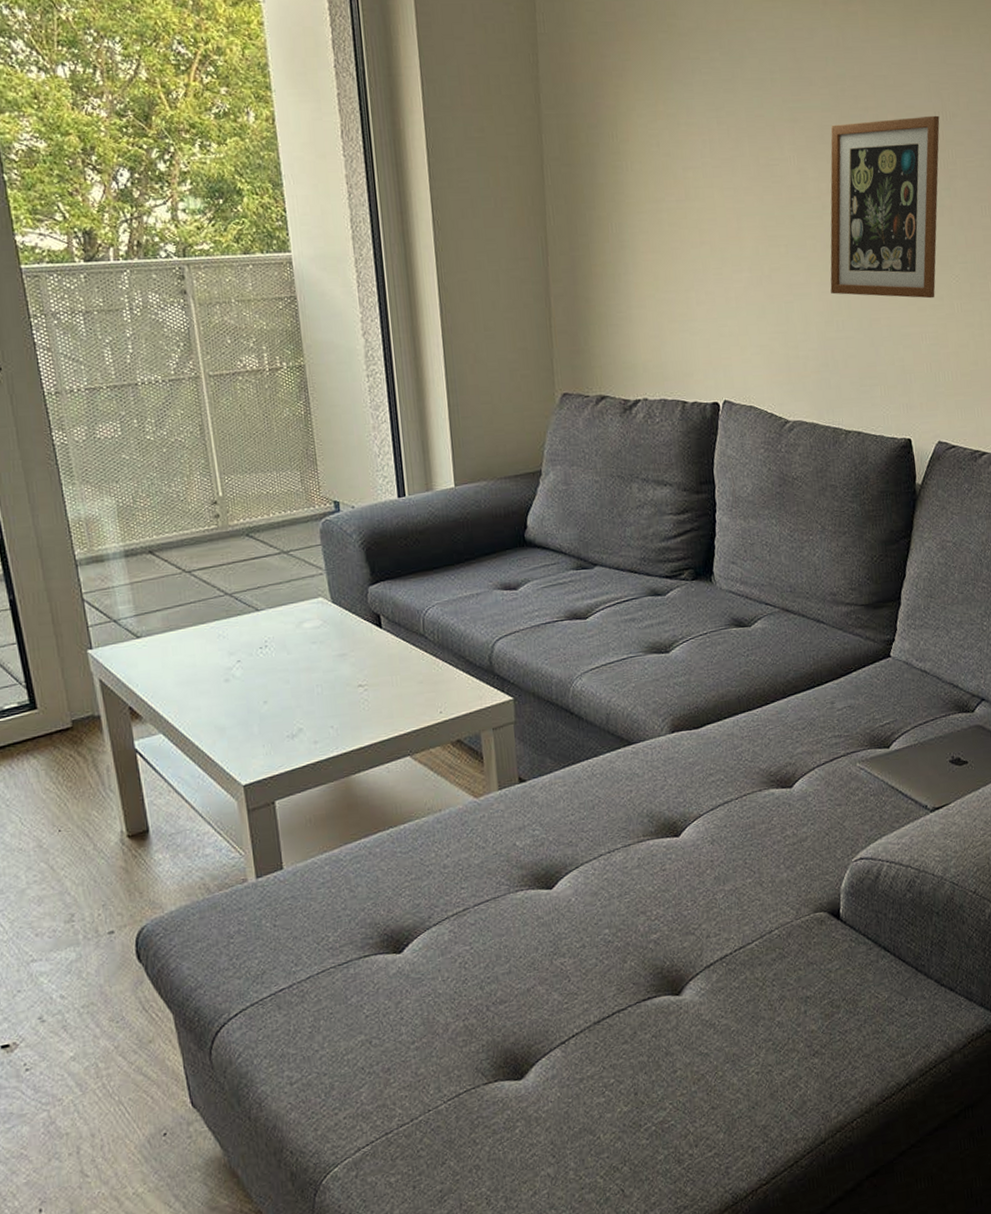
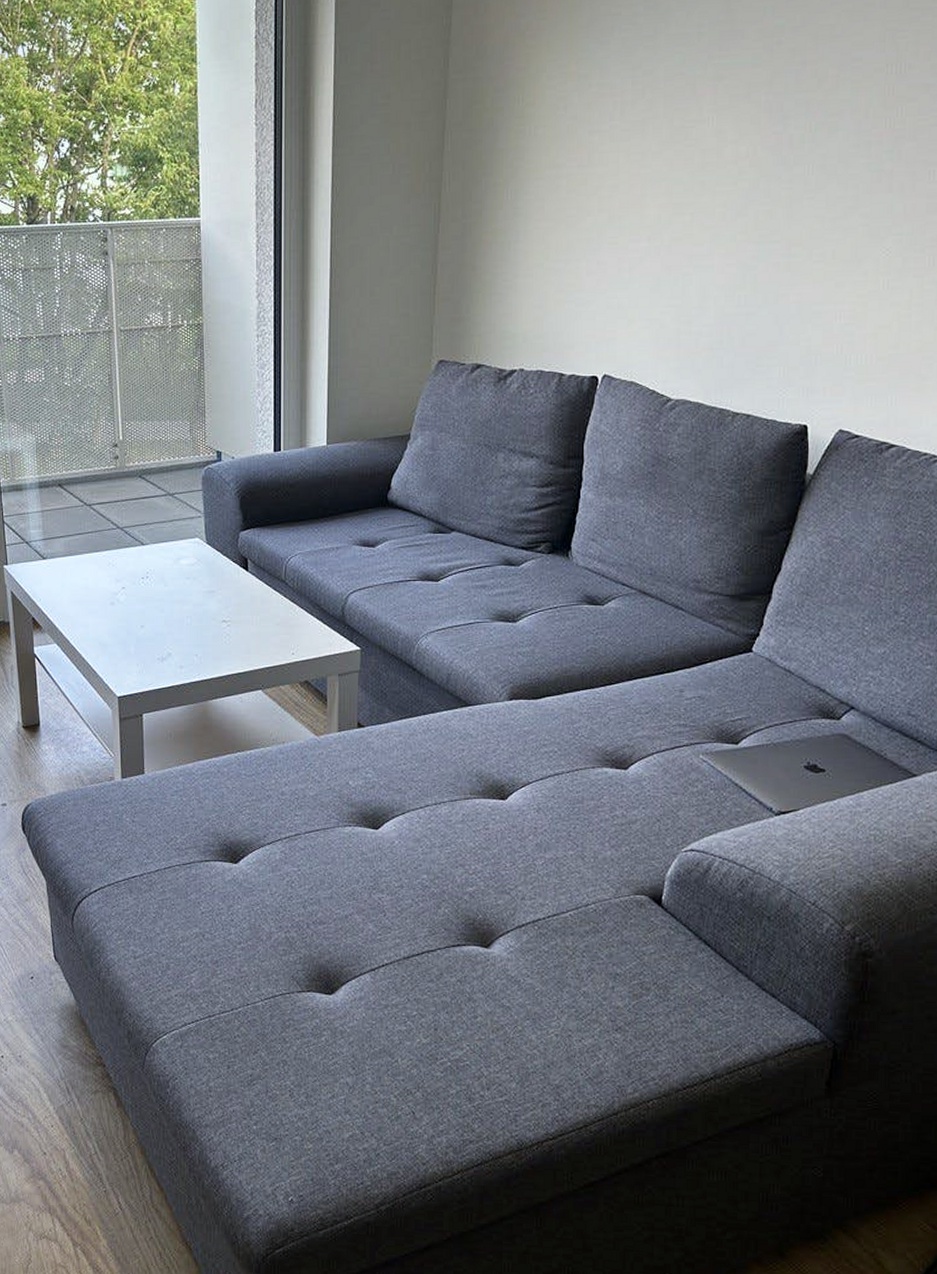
picture frame: present [830,115,940,299] -> none [736,68,892,274]

